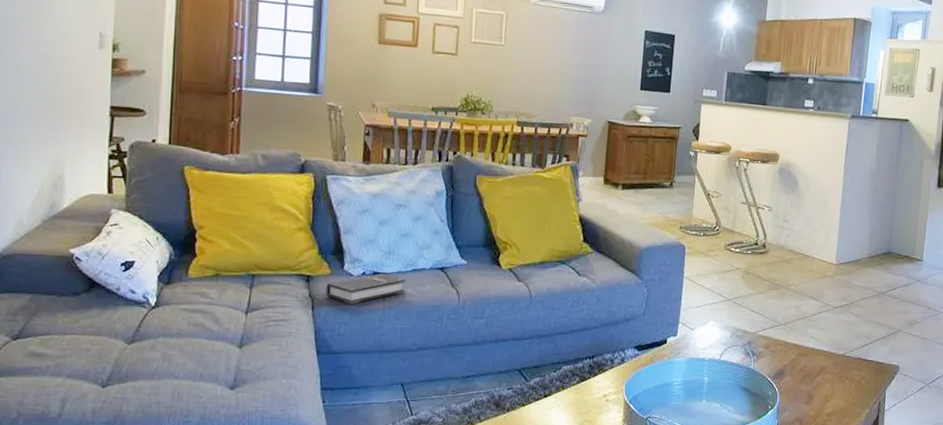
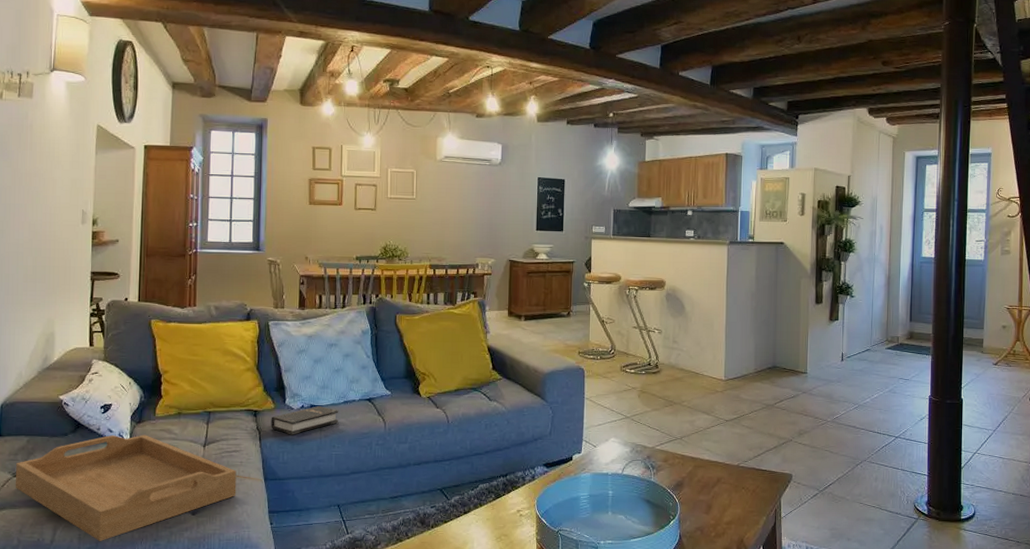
serving tray: none [14,297,284,416] -> present [15,435,237,541]

